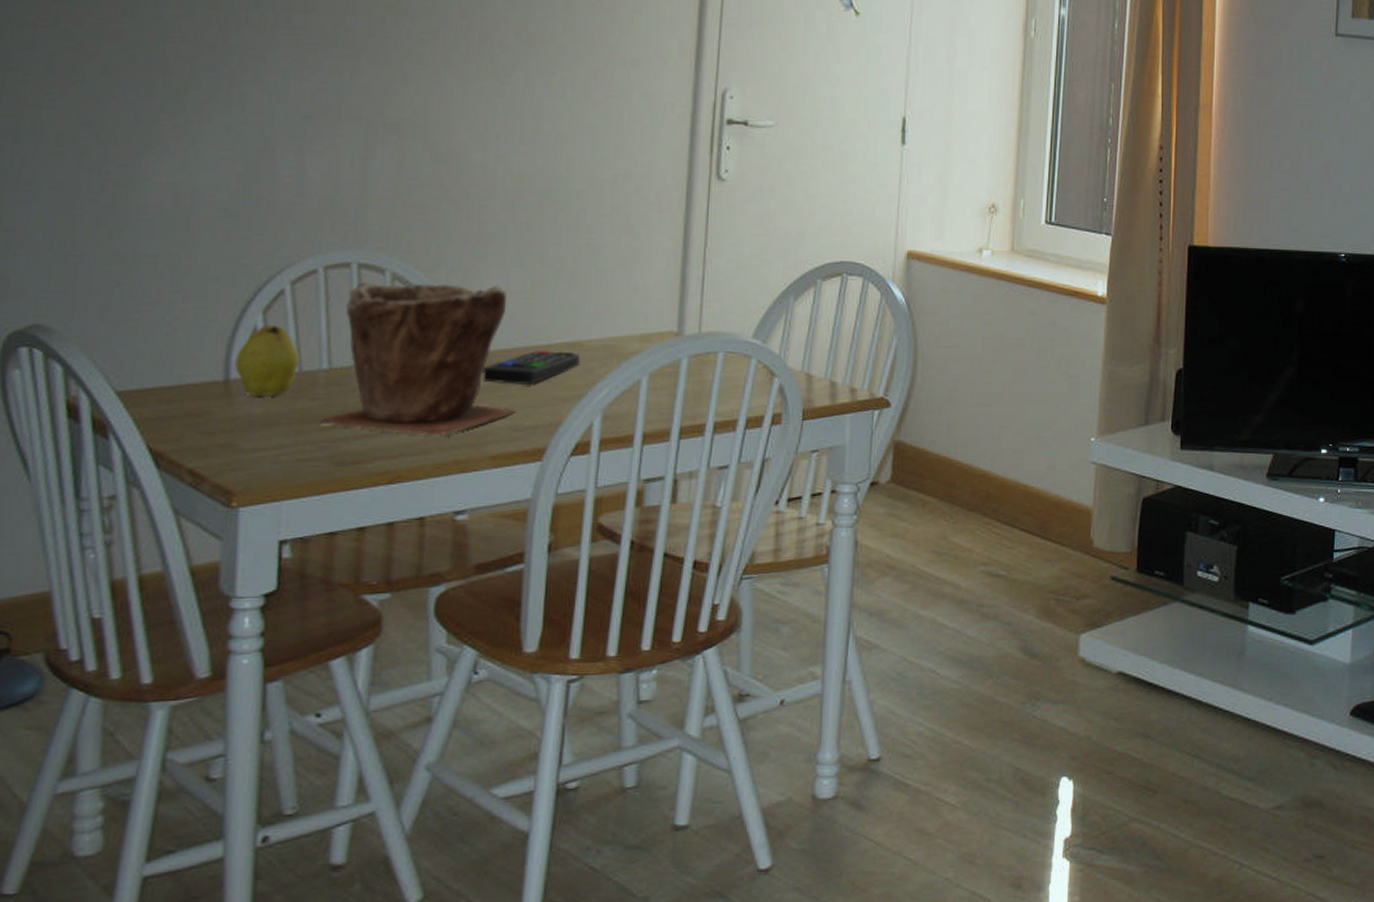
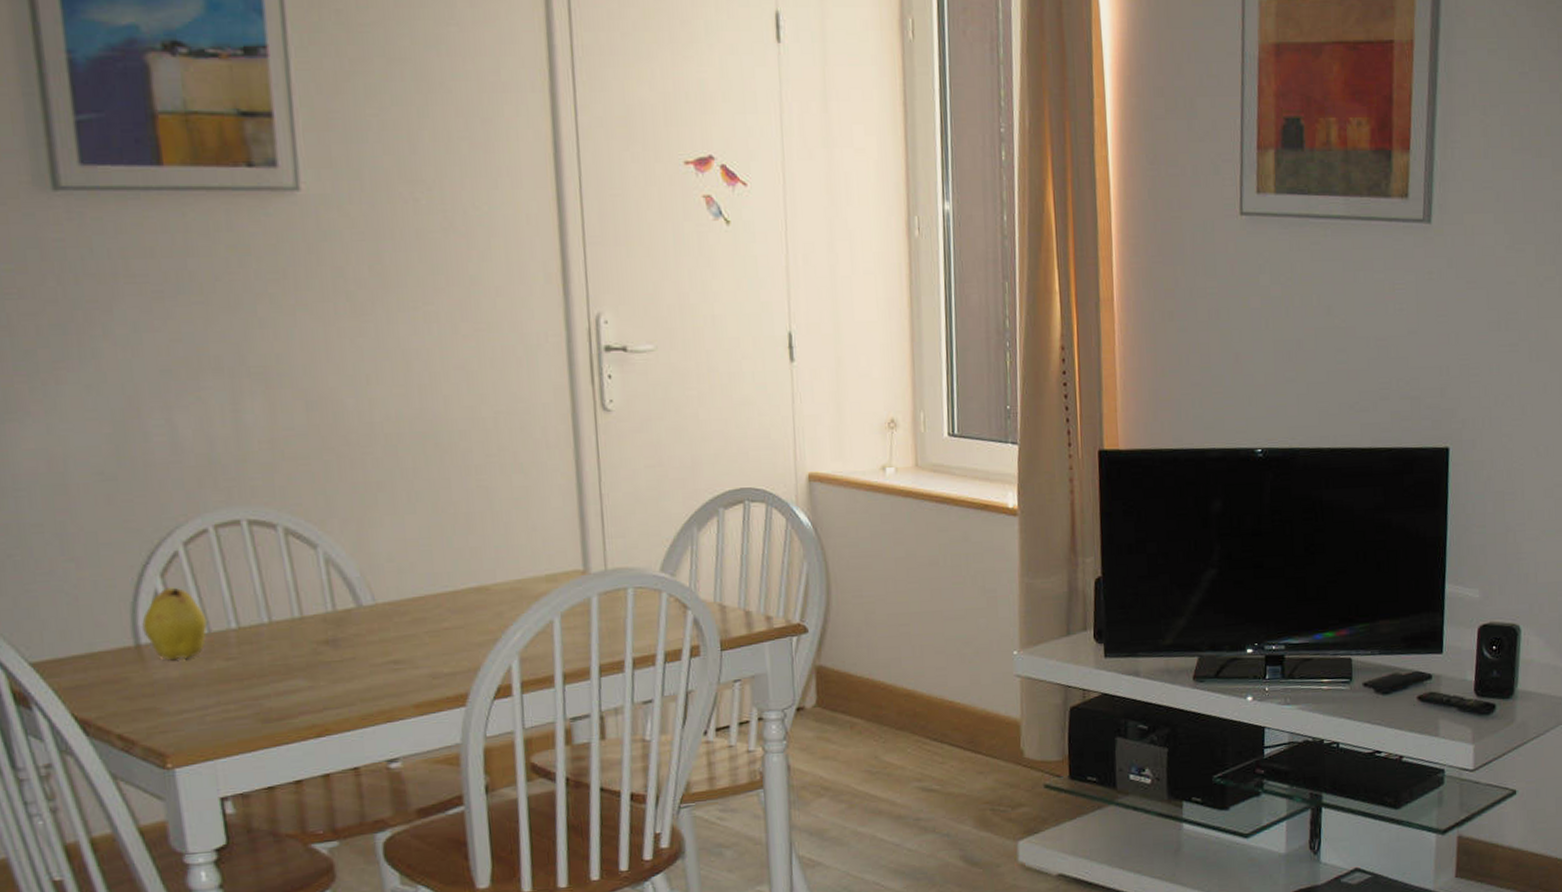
plant pot: present [319,282,517,436] -> none [237,535,434,689]
remote control: present [482,350,580,384] -> none [392,596,489,633]

